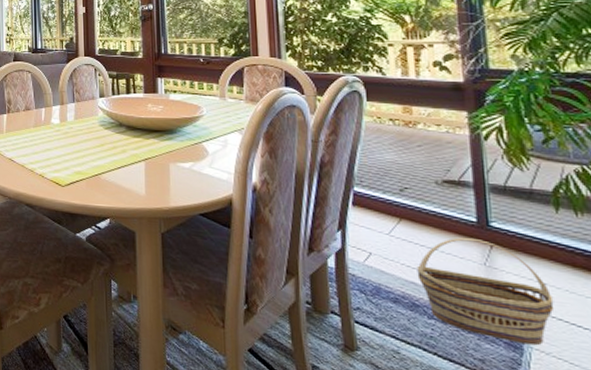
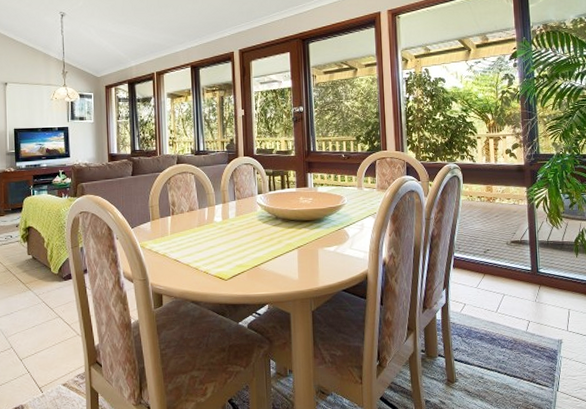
basket: present [417,237,555,346] -> none [494,283,575,356]

